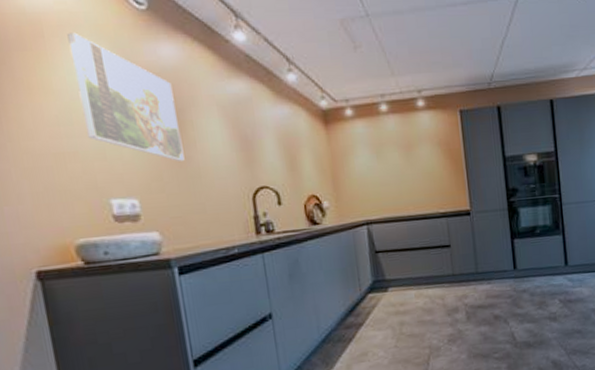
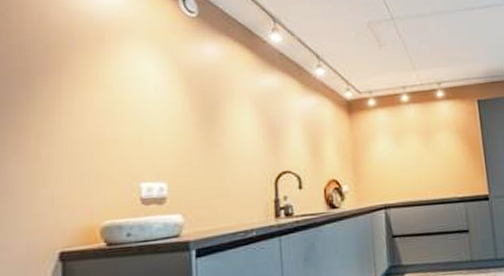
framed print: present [67,32,185,161] -> none [125,36,215,147]

